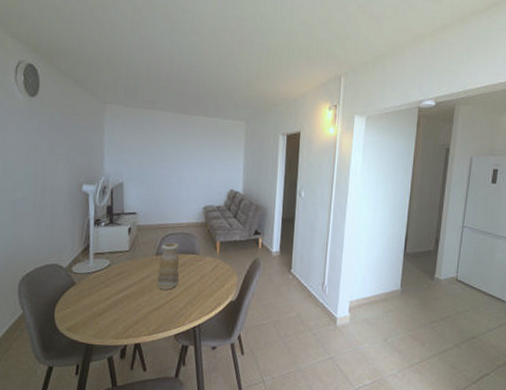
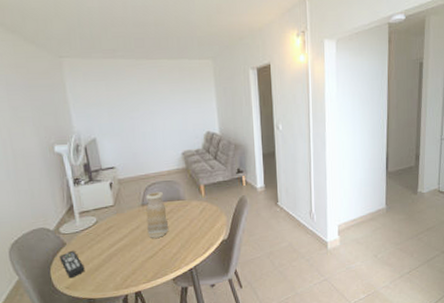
remote control: none [66,291,89,320] -> present [58,250,85,279]

